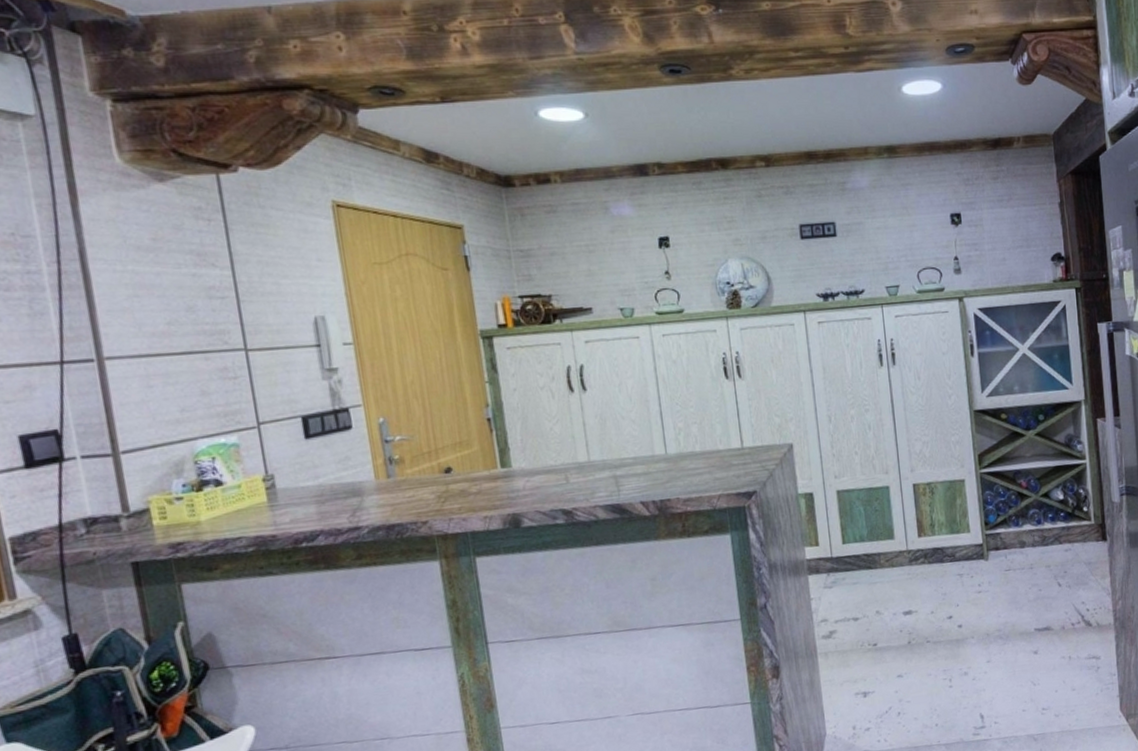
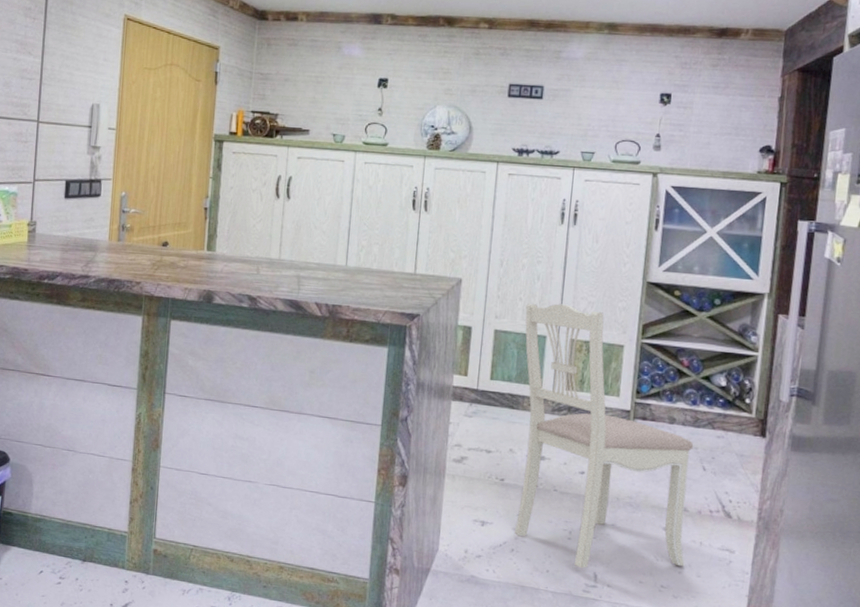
dining chair: none [863,449,1060,713] -> present [515,303,694,568]

